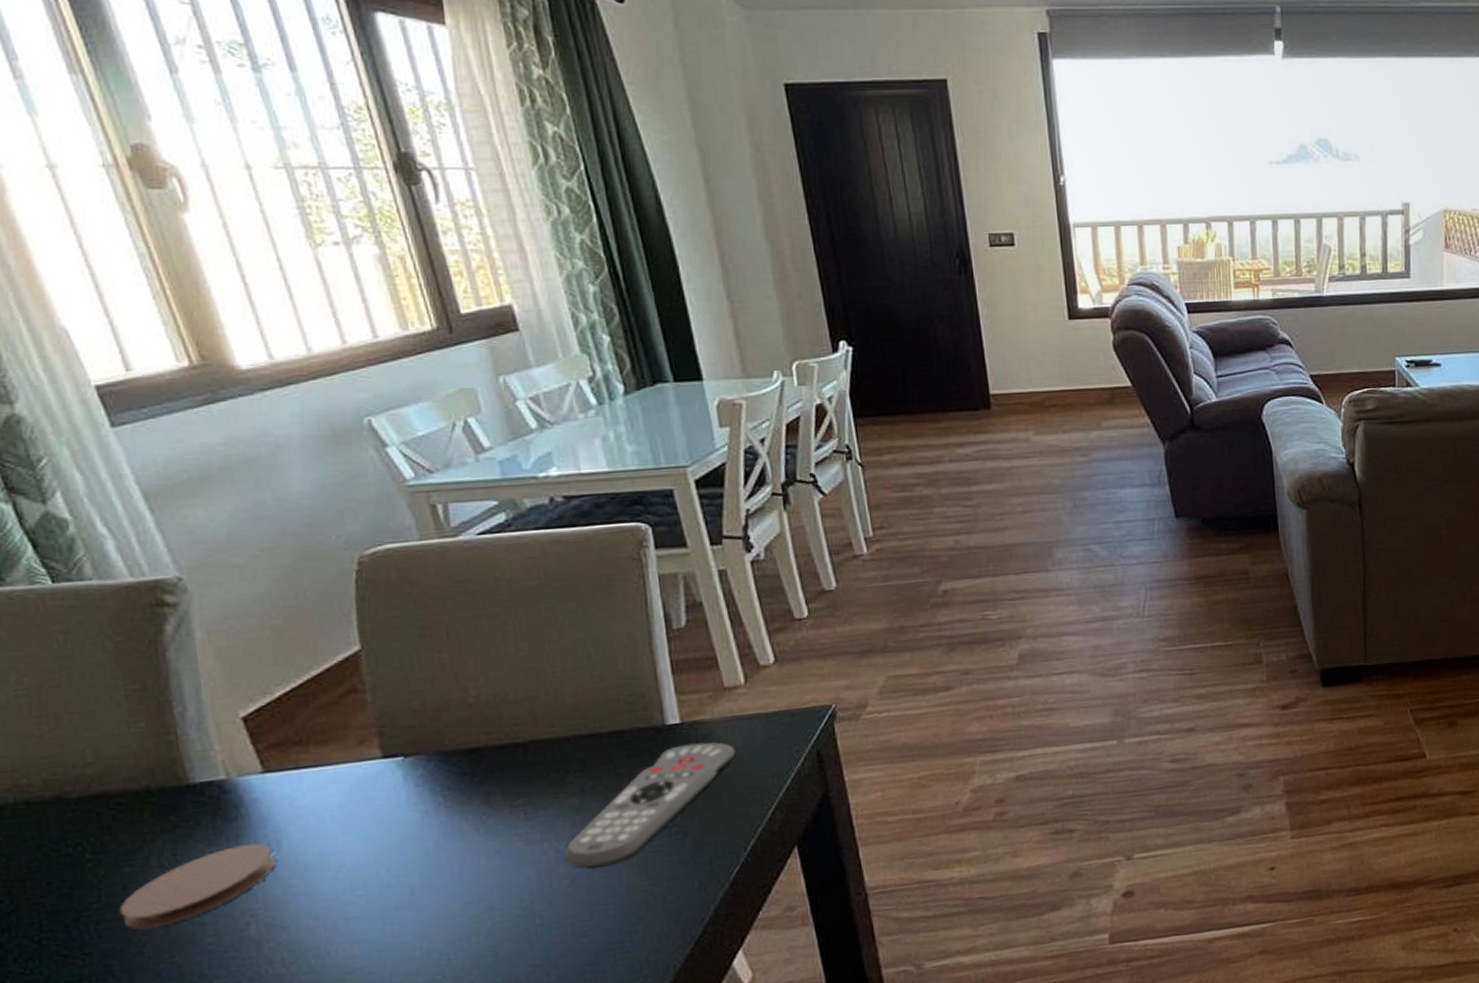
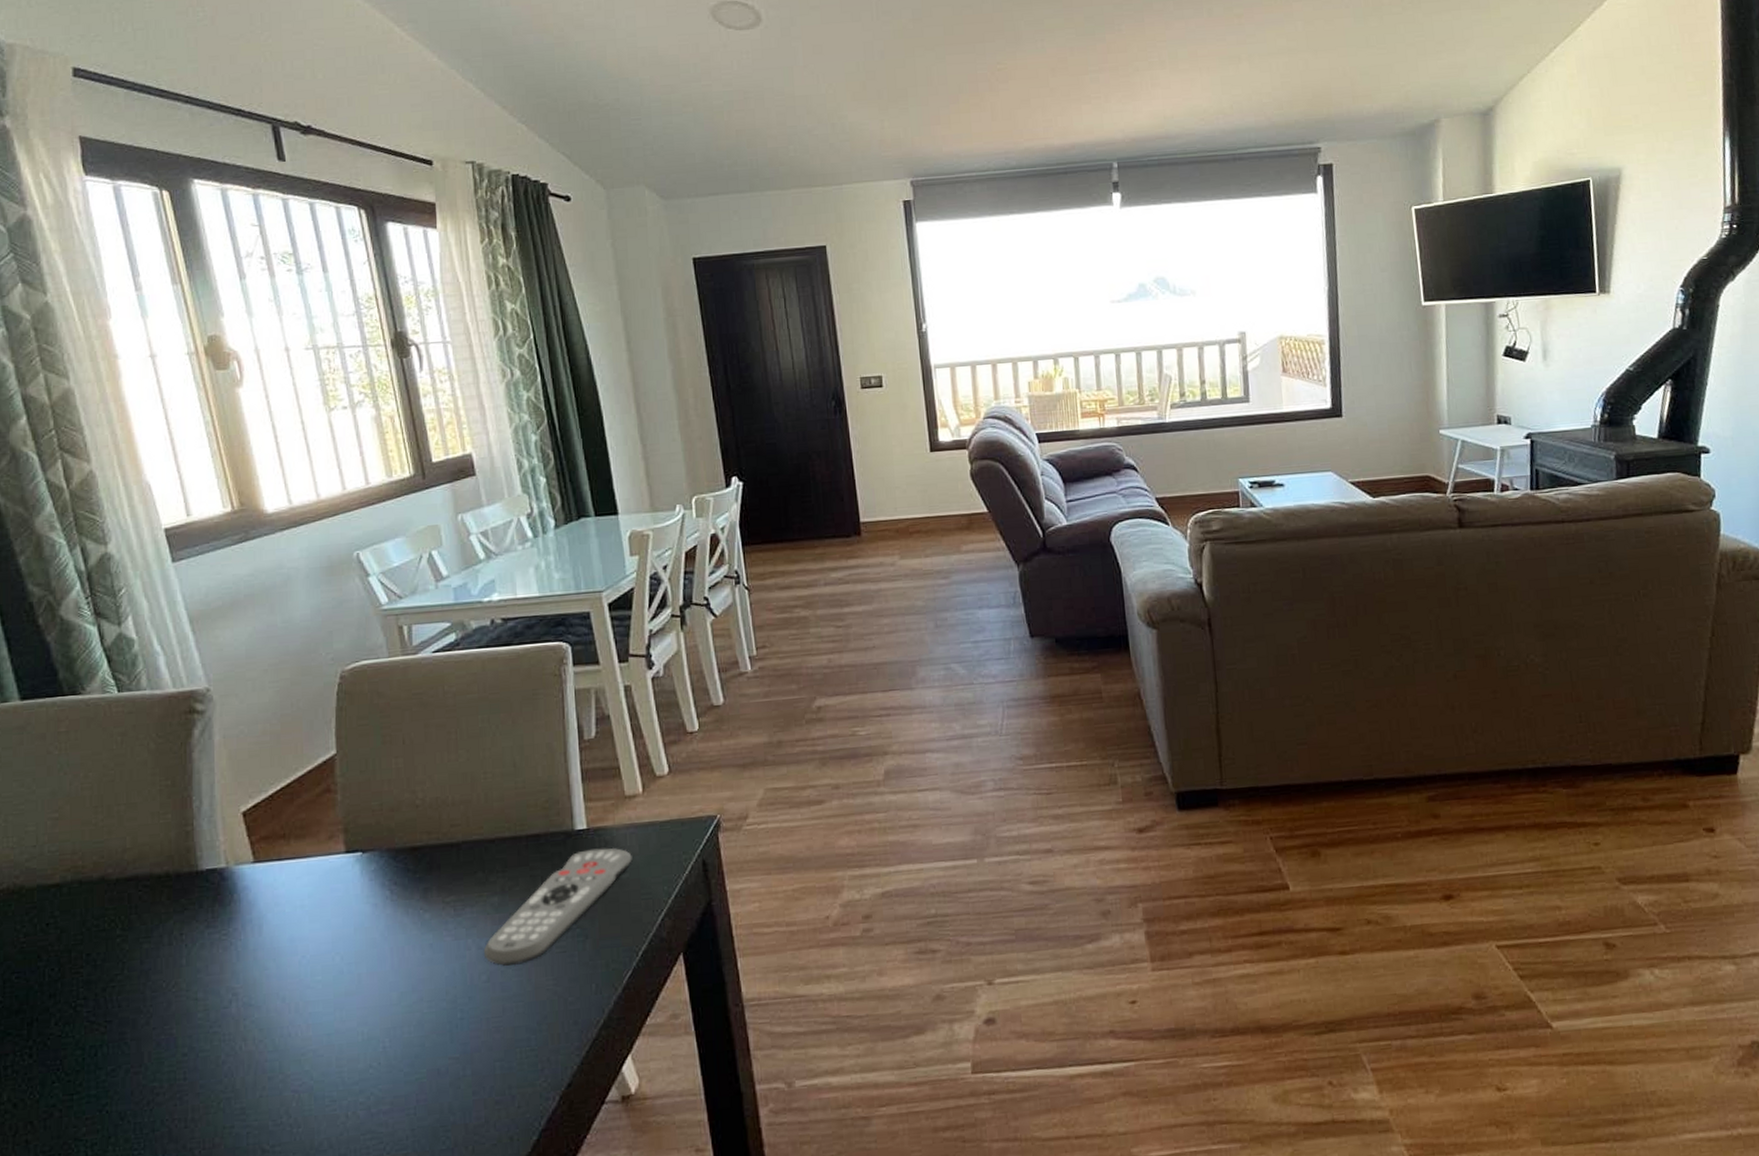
coaster: present [119,842,275,930] -> none [136,926,256,1002]

